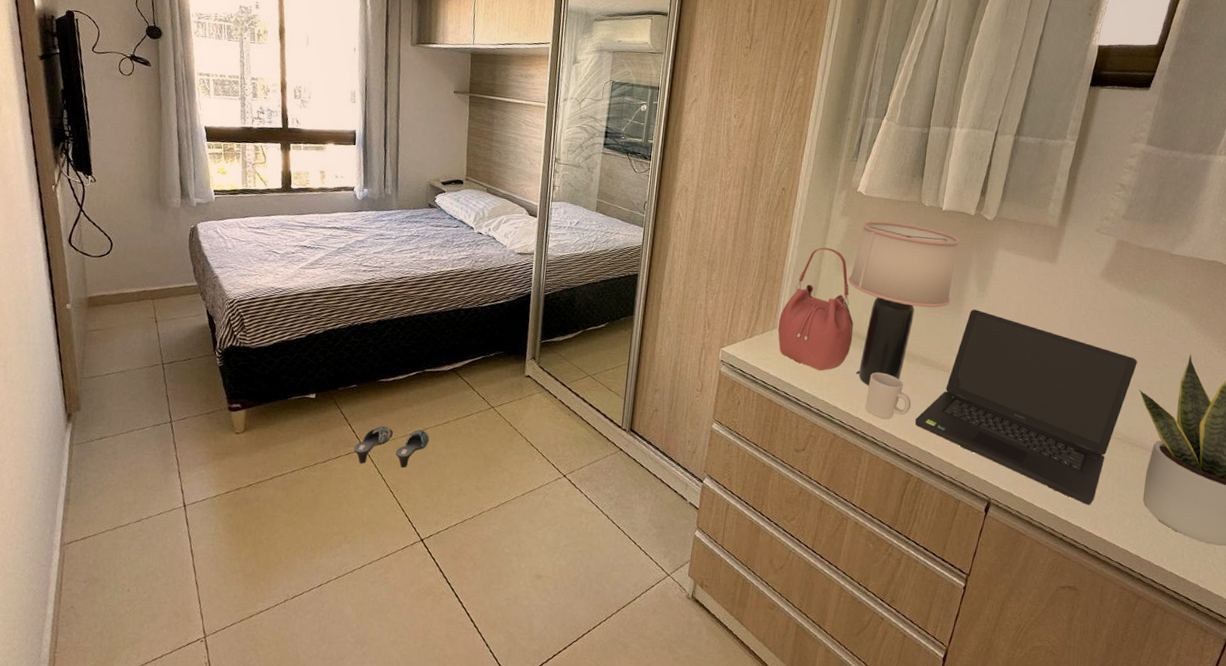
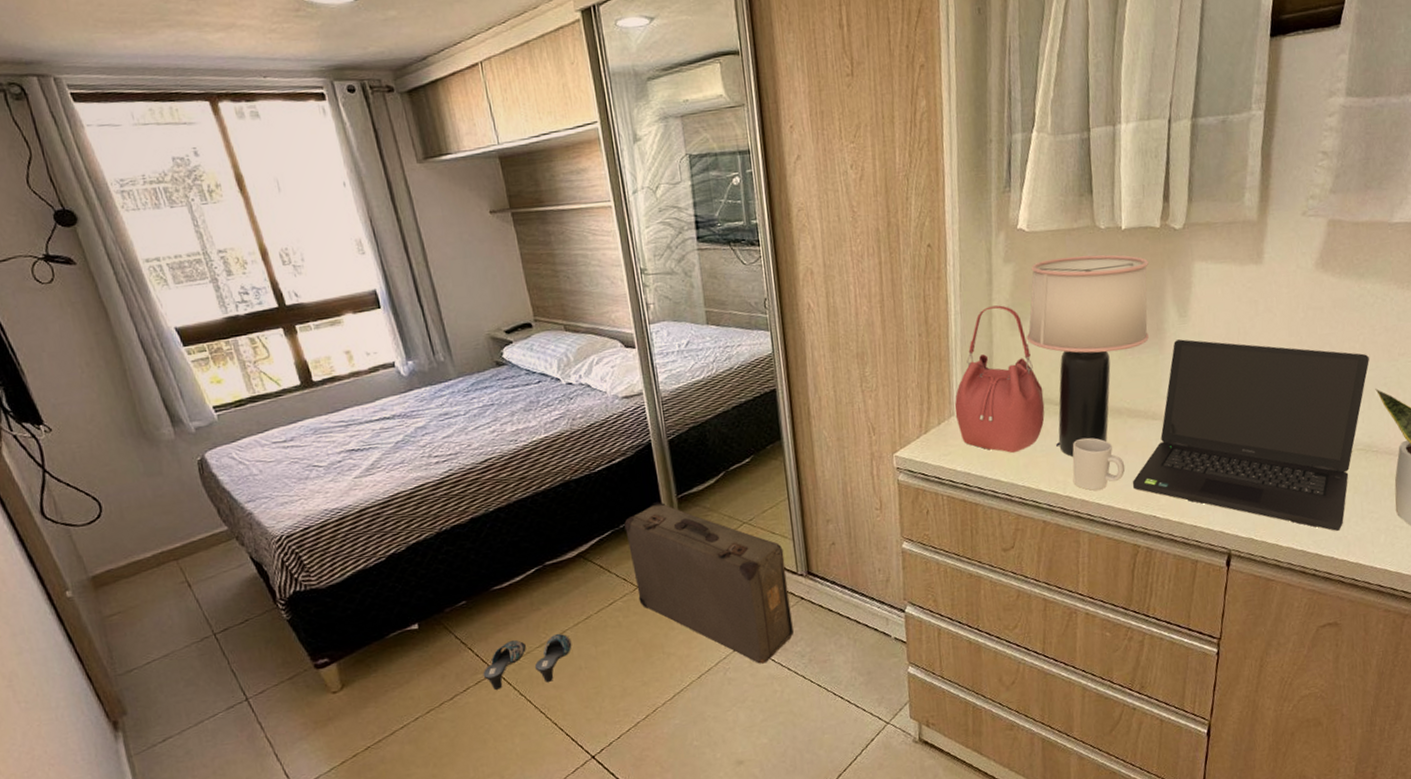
suitcase: none [490,342,615,497] -> present [624,502,794,664]

